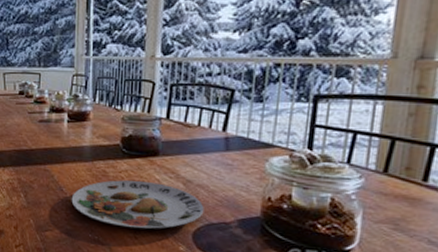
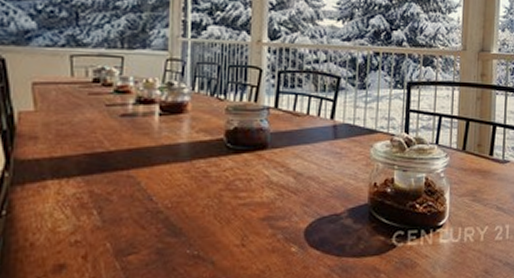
plate: present [71,180,204,229] -> none [163,178,315,235]

